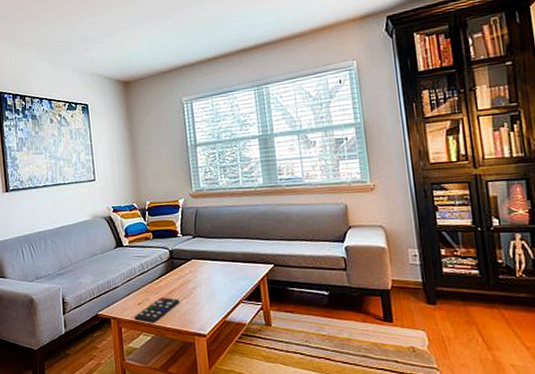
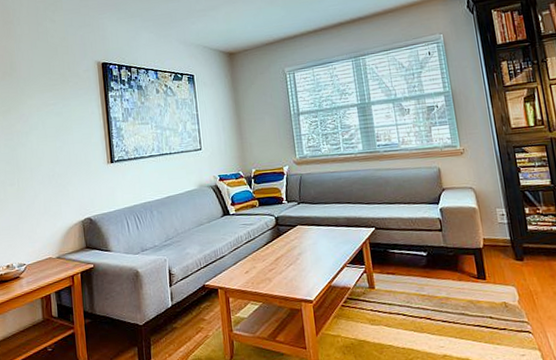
remote control: present [134,297,180,323] -> none [241,264,287,292]

